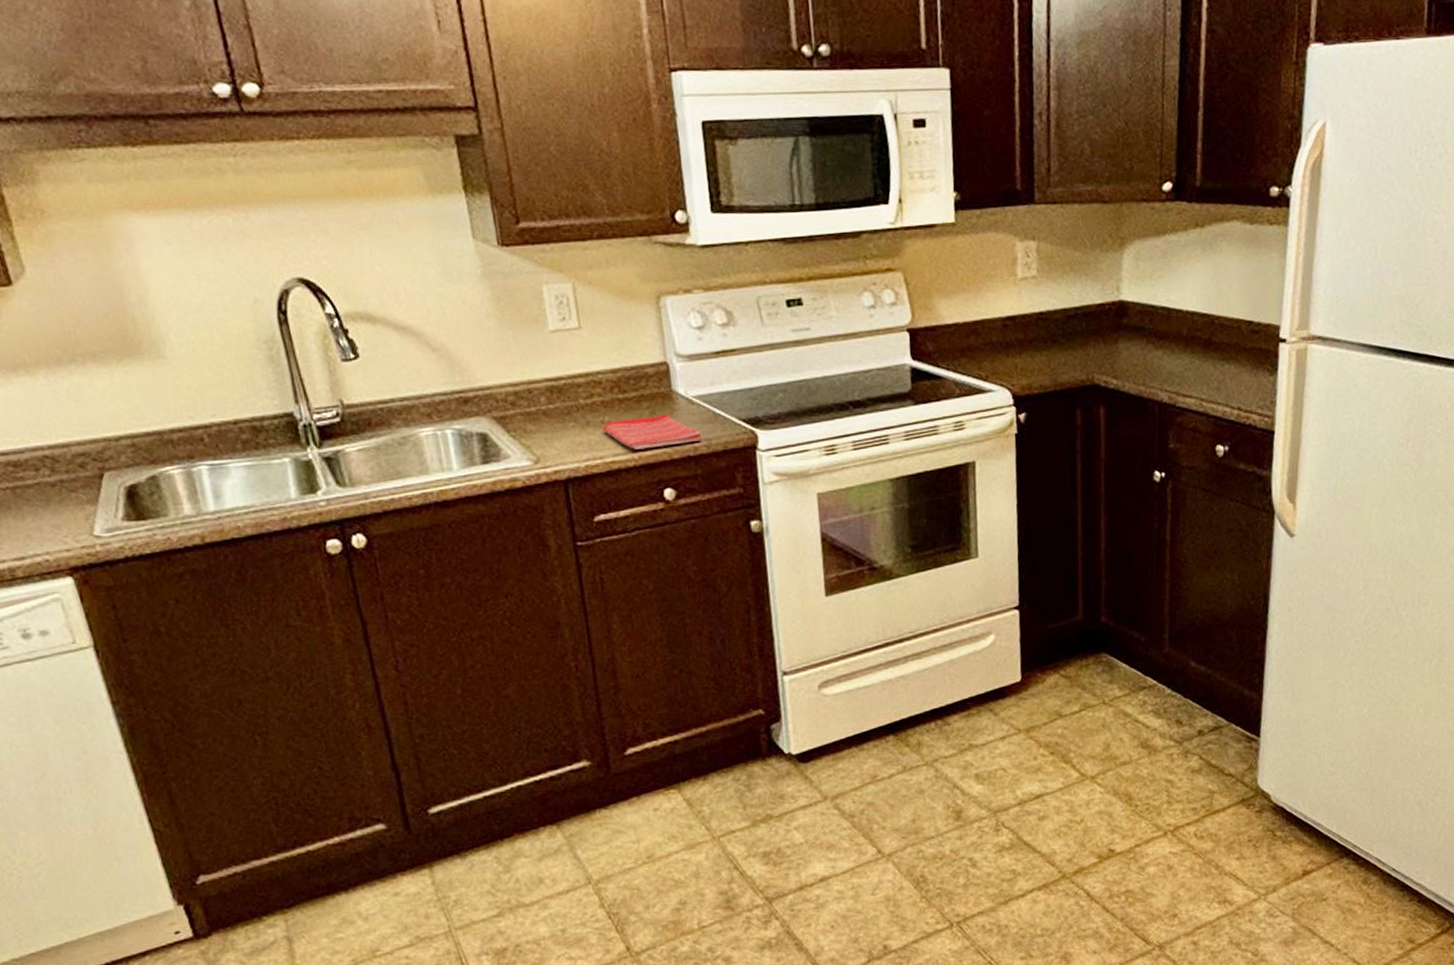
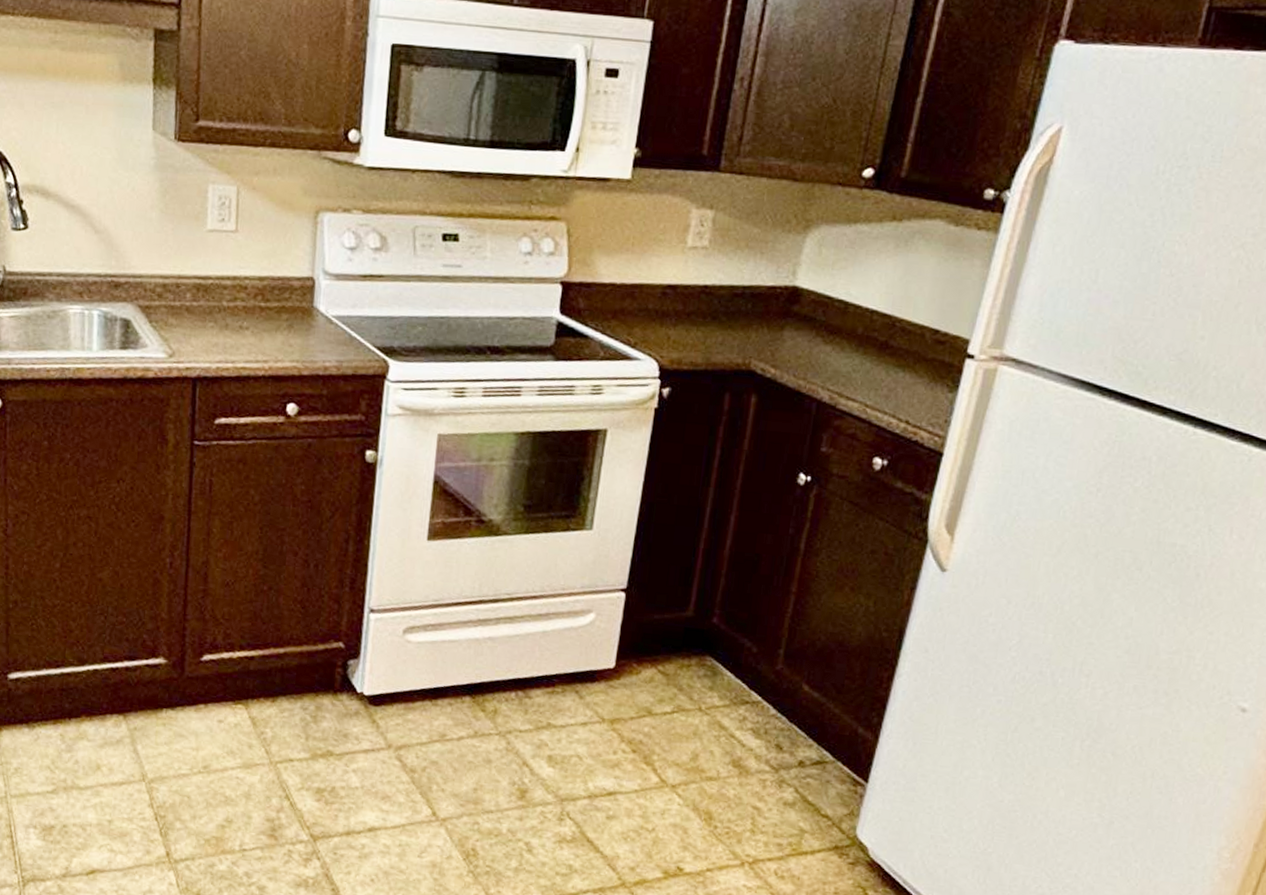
dish towel: present [603,413,703,450] -> none [240,327,334,362]

